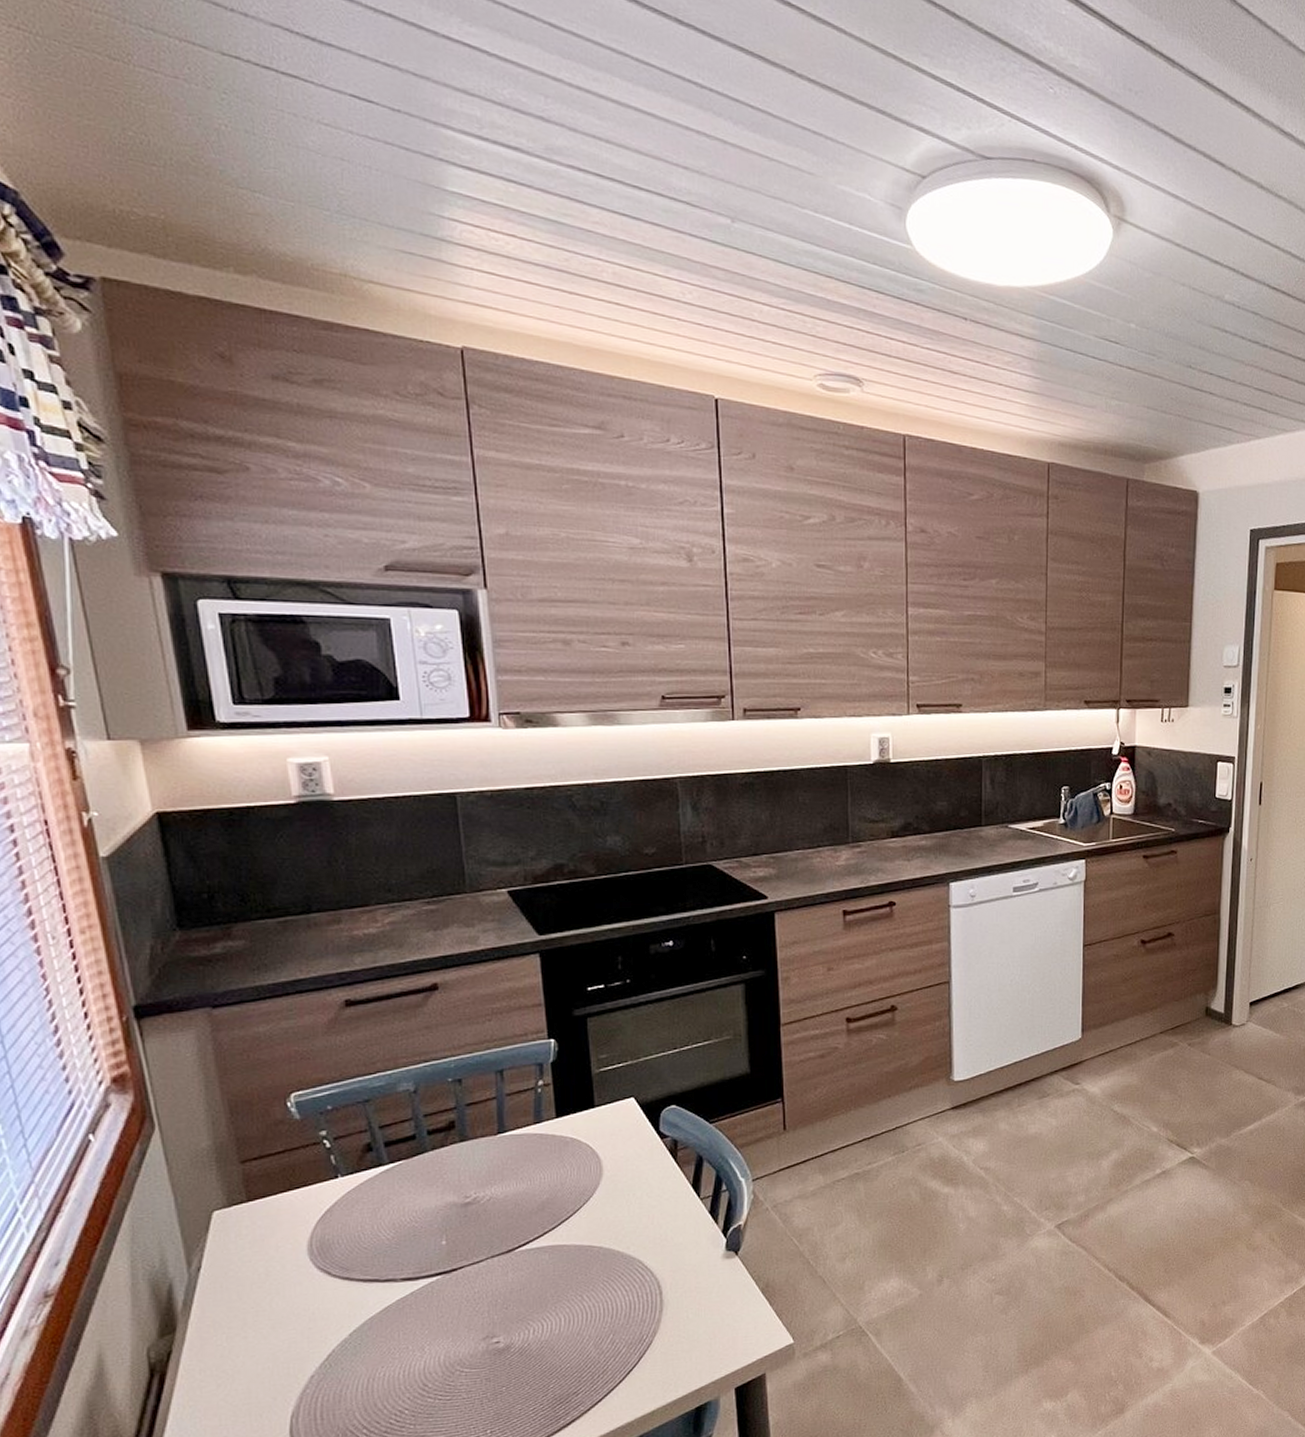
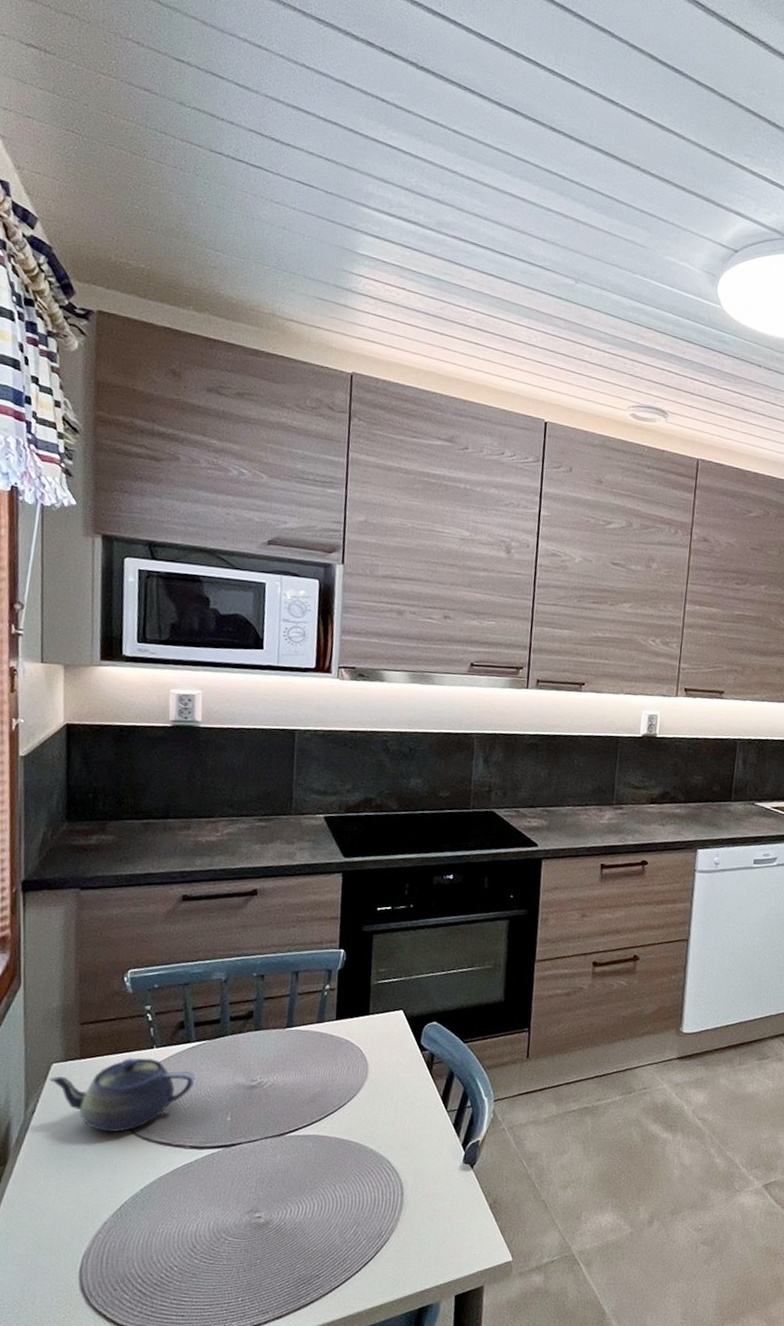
teapot: none [212,1189,396,1279] -> present [49,1058,195,1133]

